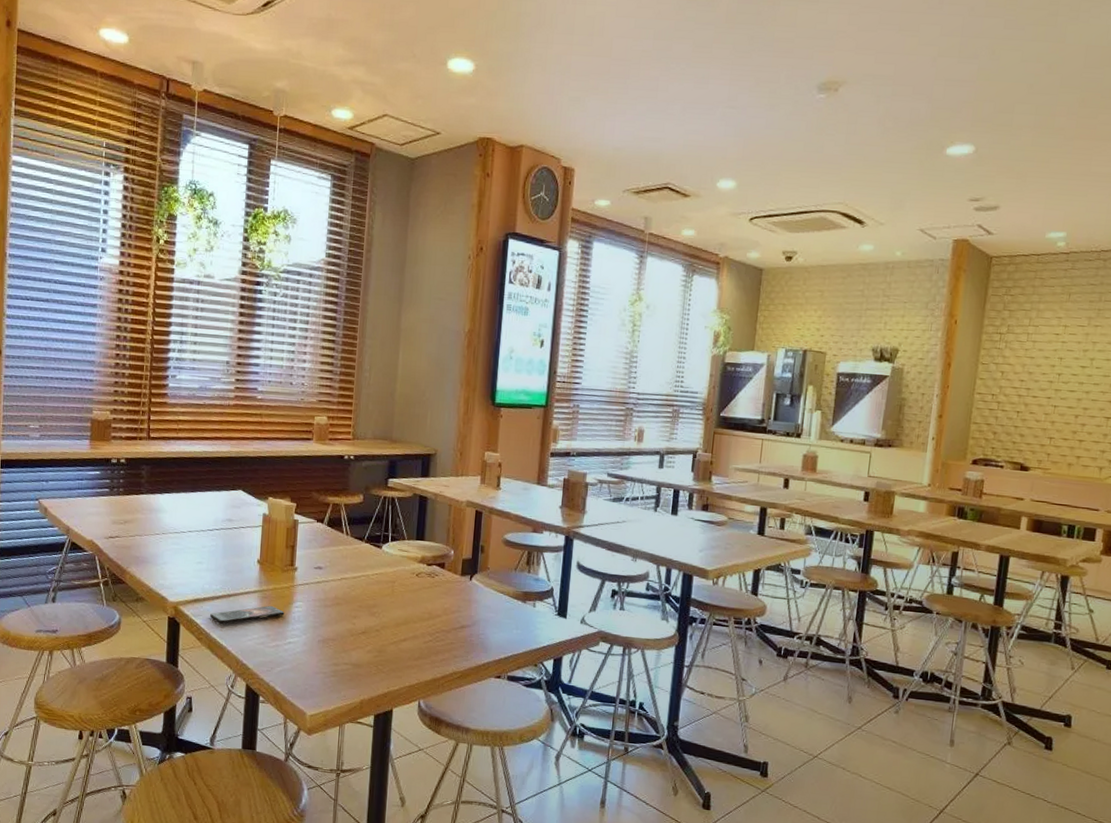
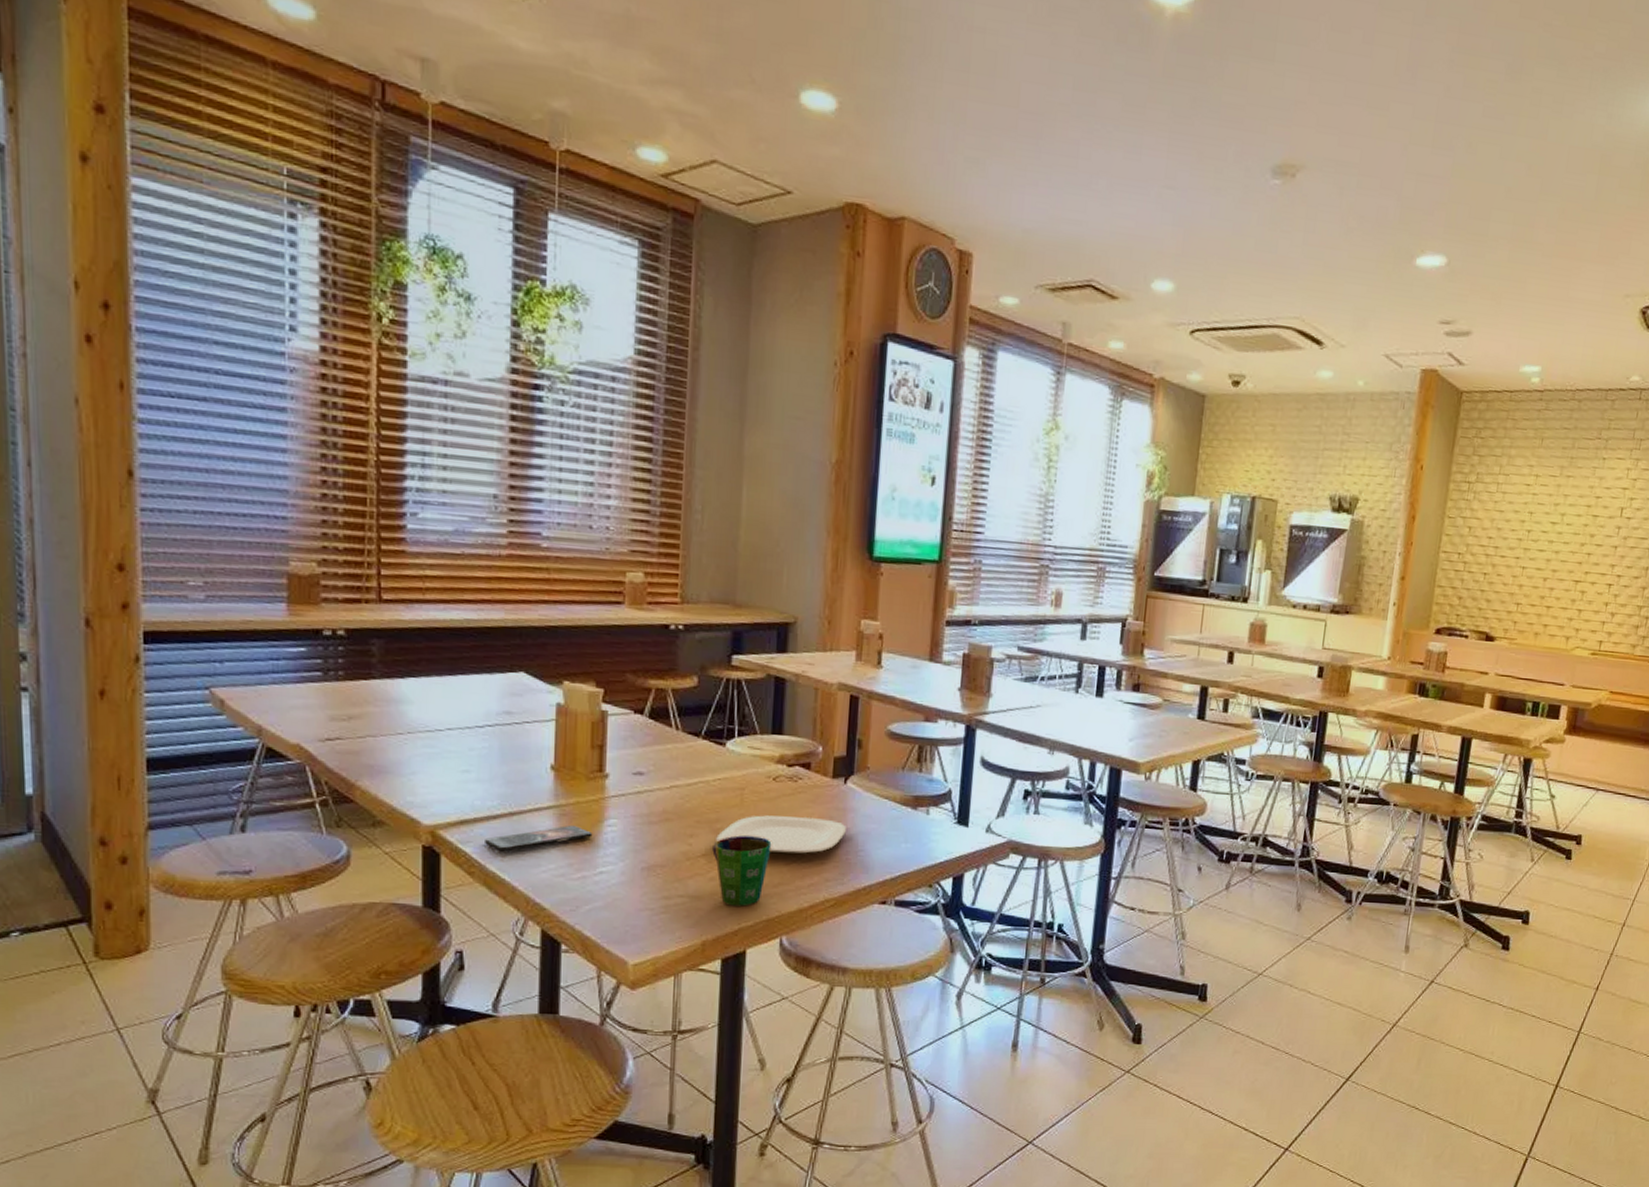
cup: none [370,618,414,675] -> present [712,835,772,907]
plate: none [373,603,472,635] -> present [716,815,848,855]

